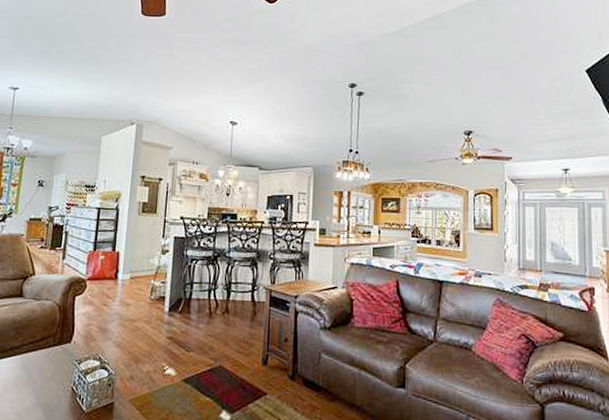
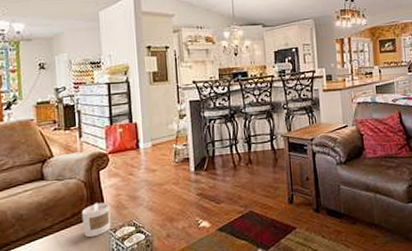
candle: none [49,329,80,366] -> present [81,202,111,238]

